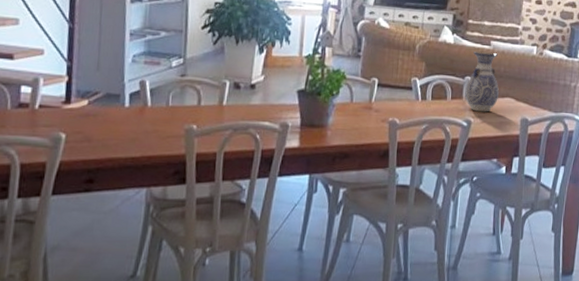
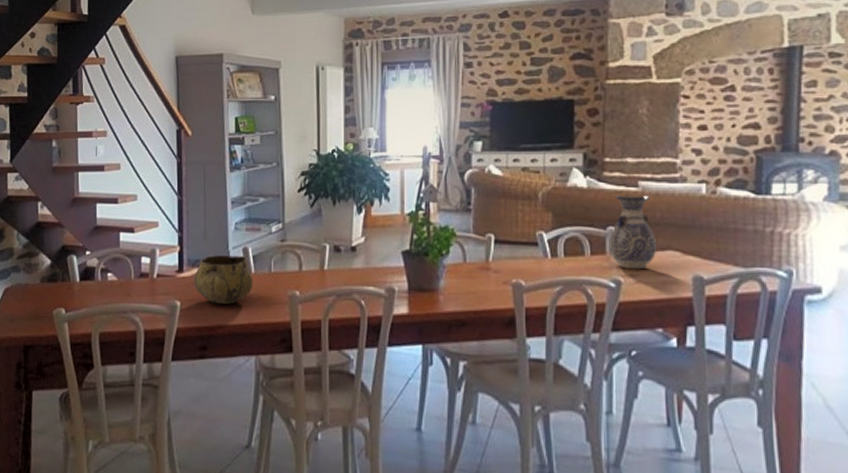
decorative bowl: none [82,86,150,137] -> present [194,254,254,304]

